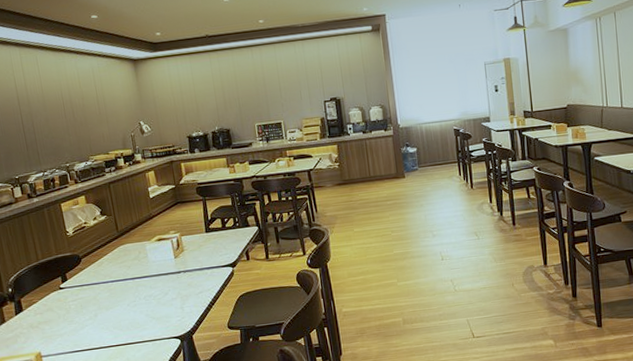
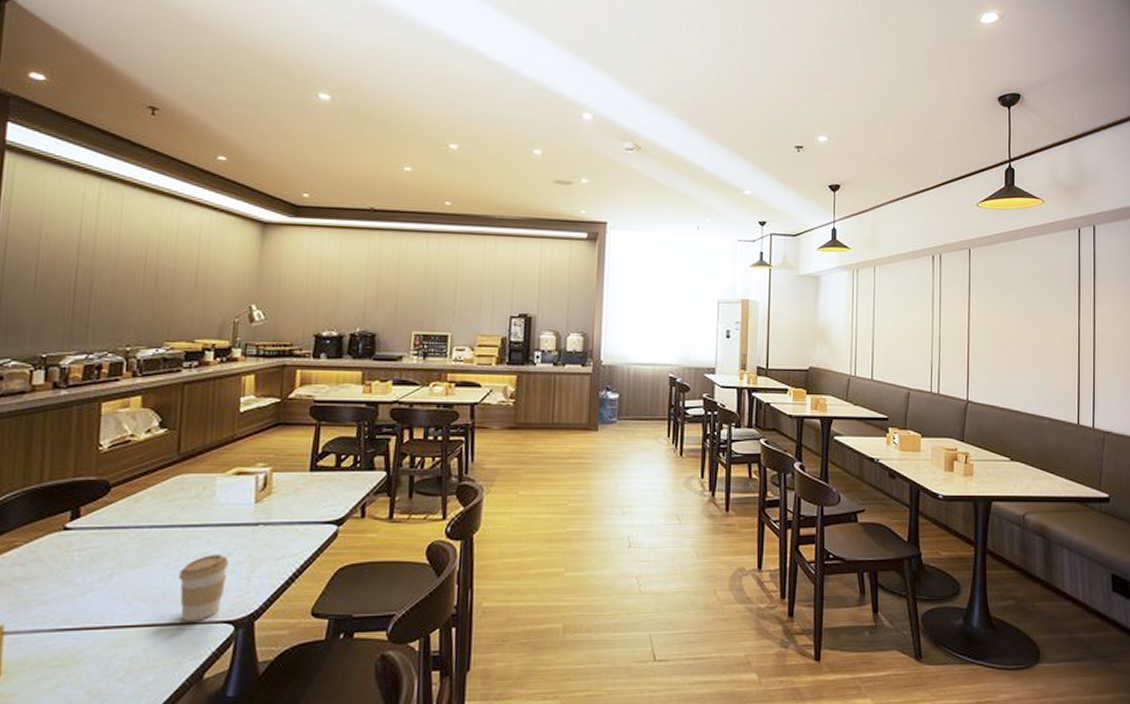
coffee cup: none [137,294,169,339] -> present [178,553,229,621]

